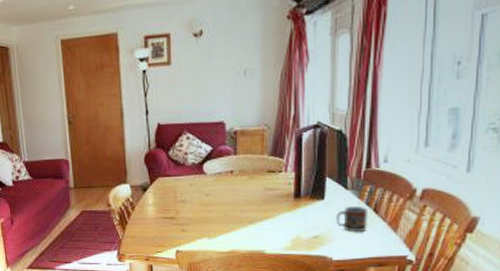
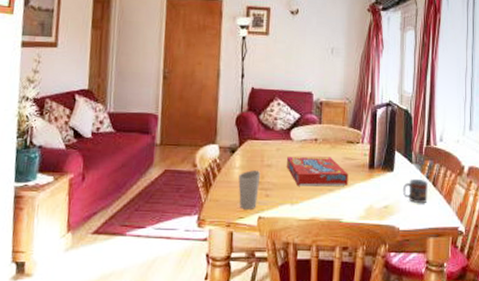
cup: none [153,207,175,244] -> present [238,170,261,209]
snack box: none [201,188,271,220] -> present [287,156,348,187]

